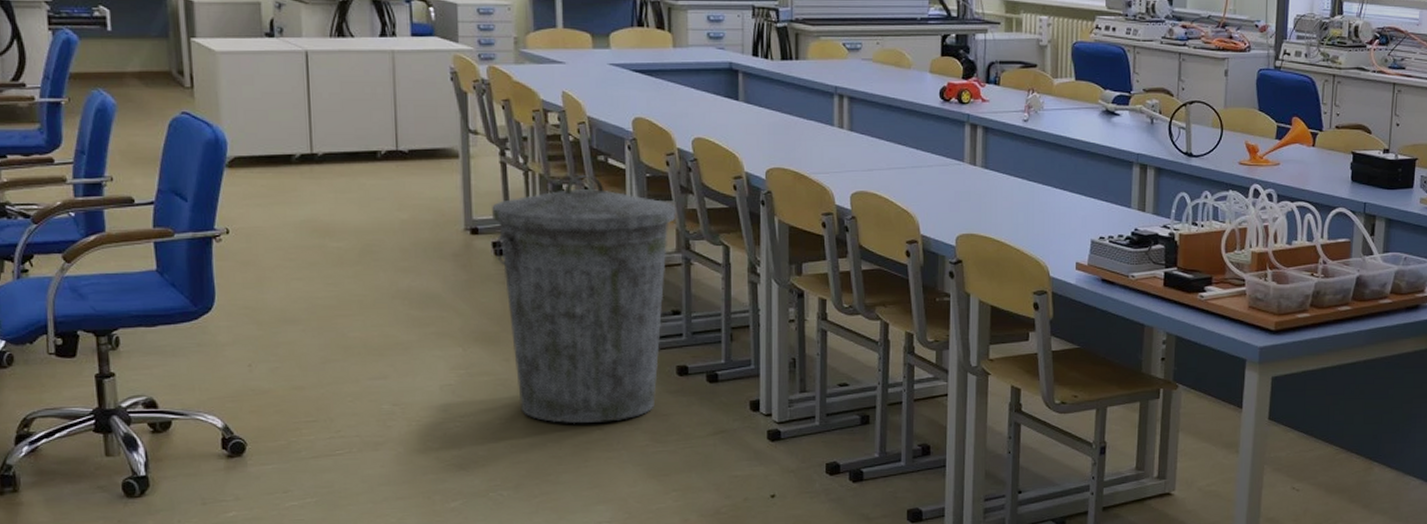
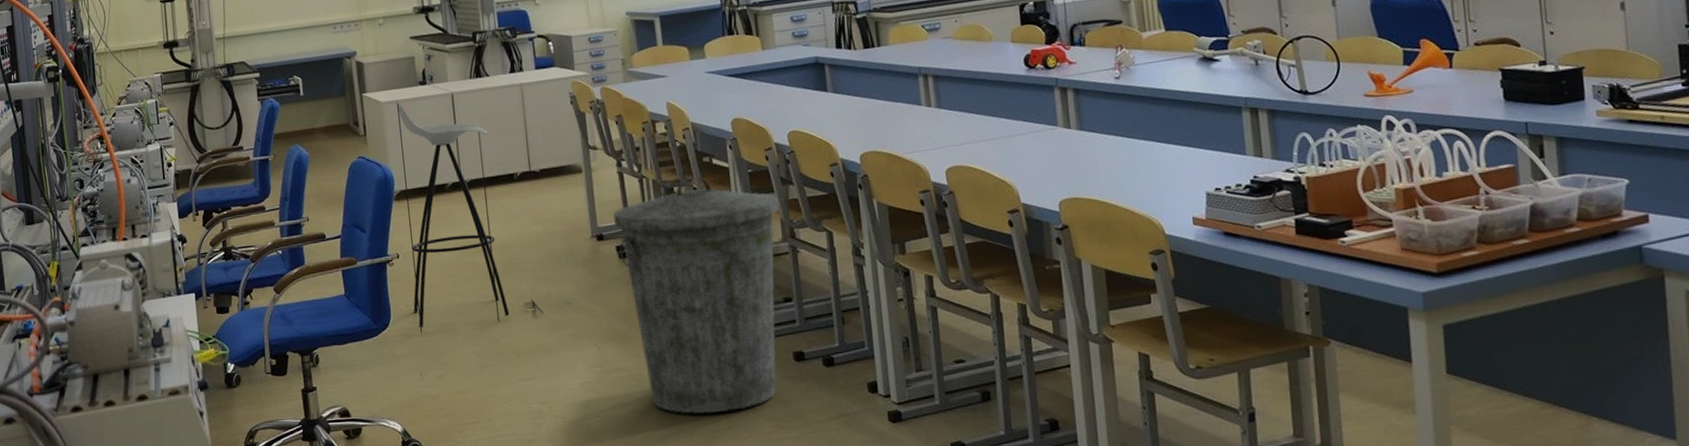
stool: none [233,50,436,321] -> present [395,99,571,334]

